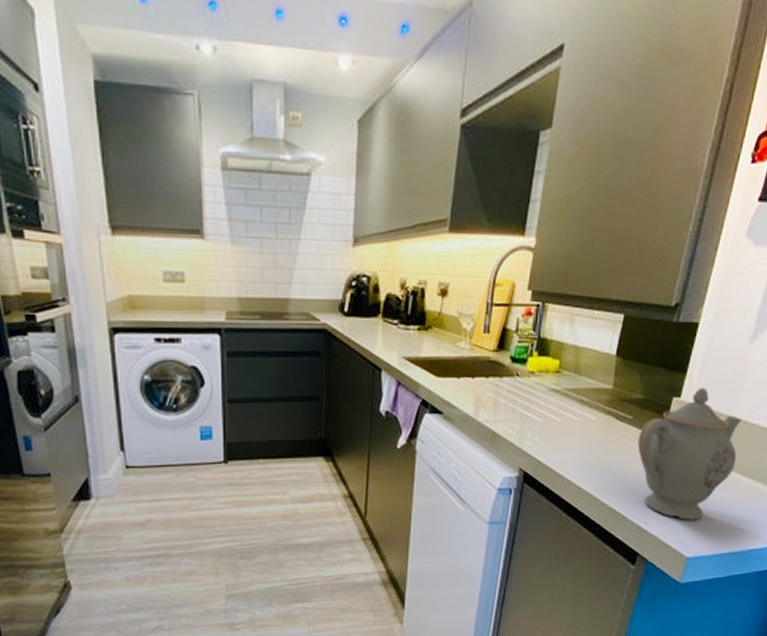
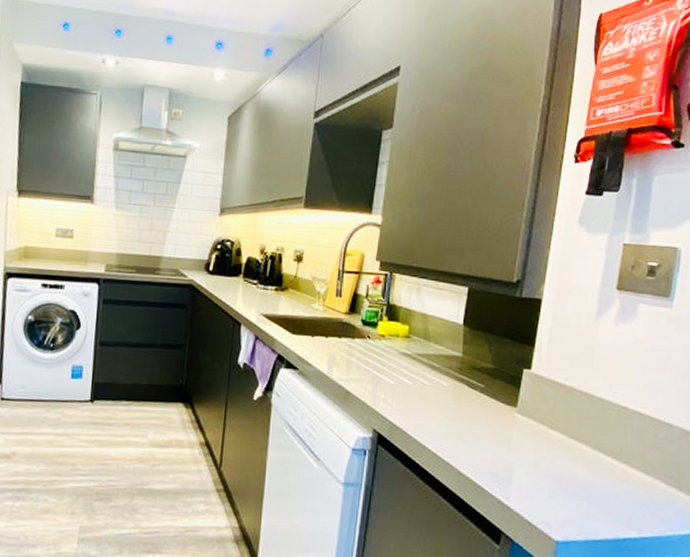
teapot: present [637,387,743,520] -> none [491,361,597,500]

